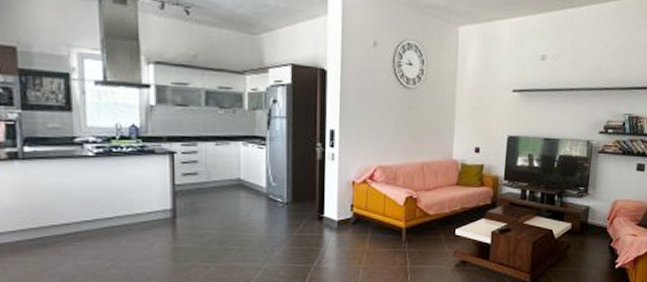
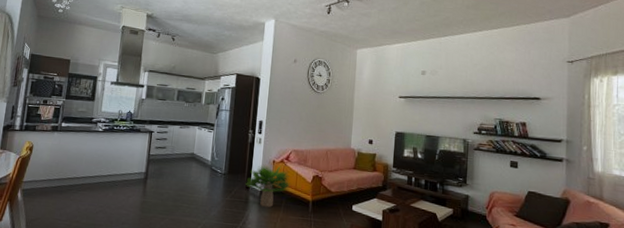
potted plant: none [316,187,378,240] -> present [245,165,291,207]

